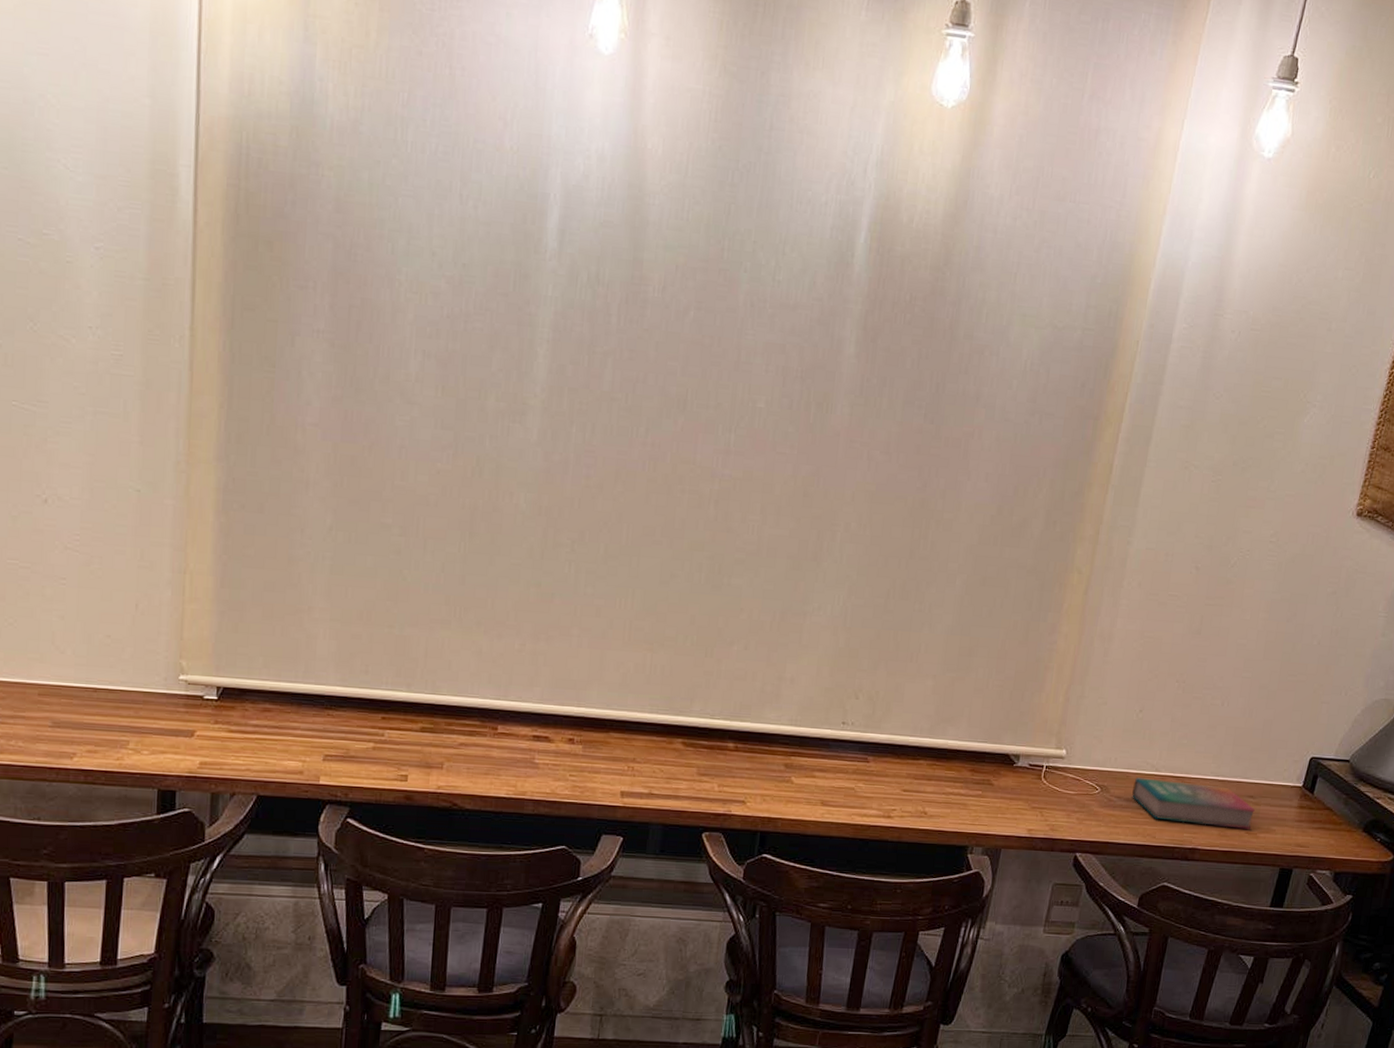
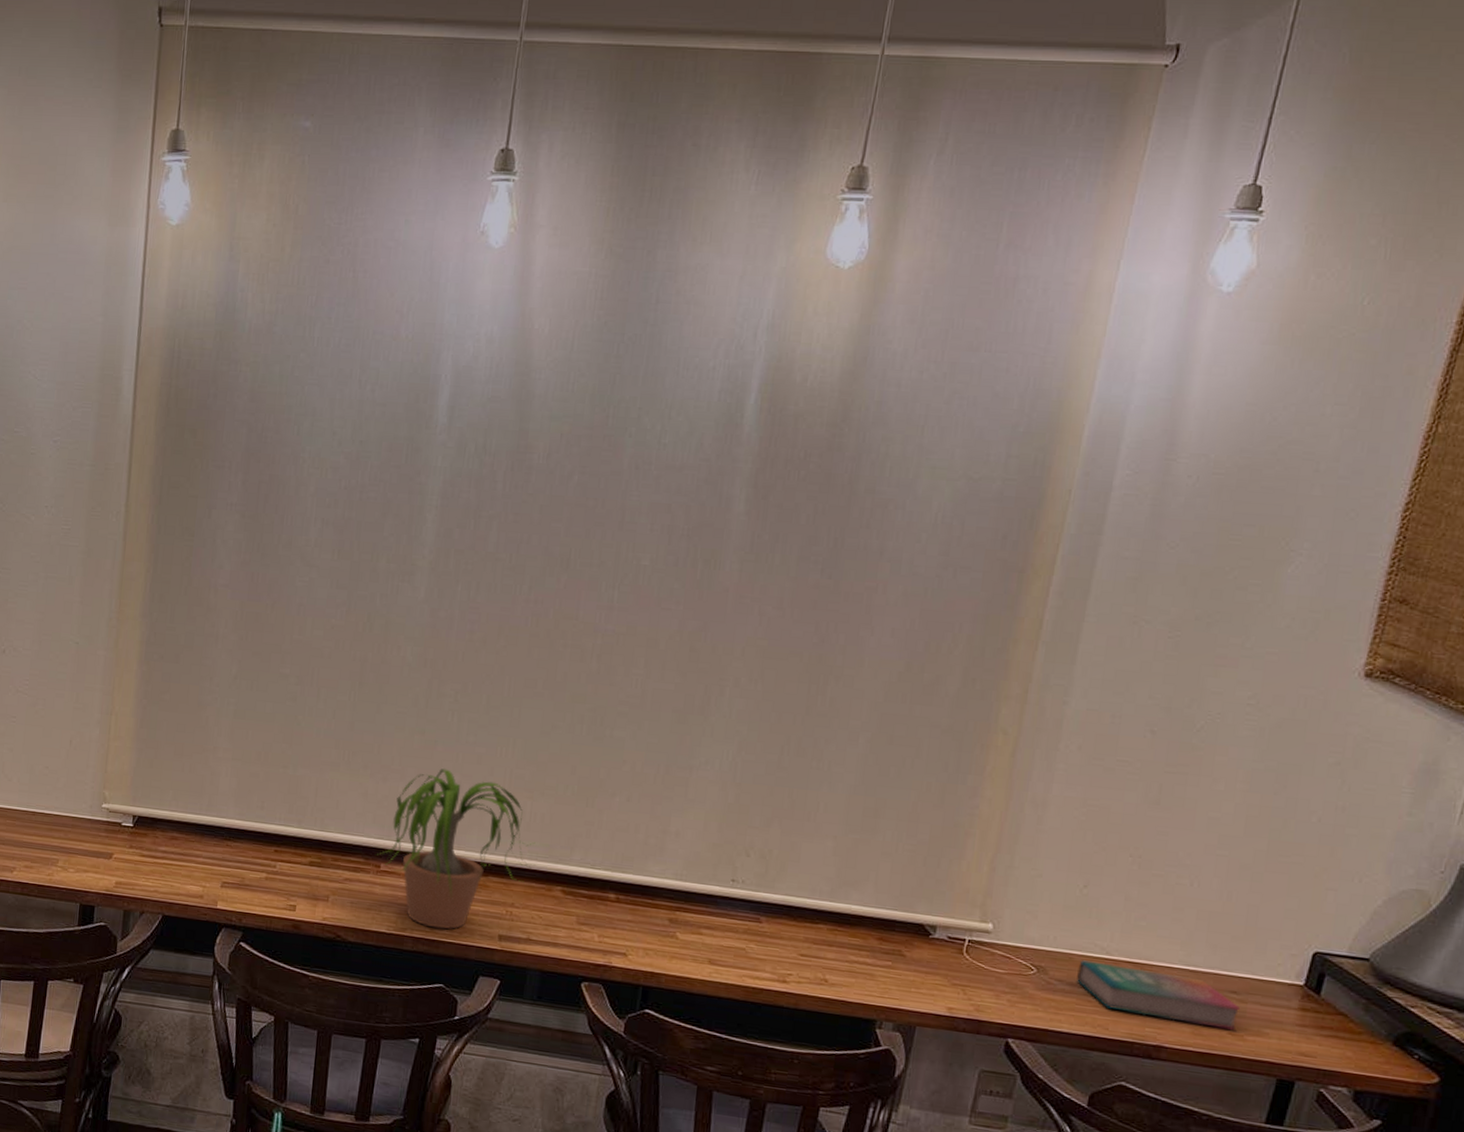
potted plant: none [494,623,656,790] -> present [377,768,536,930]

